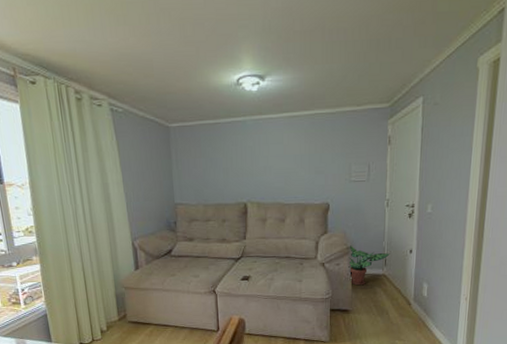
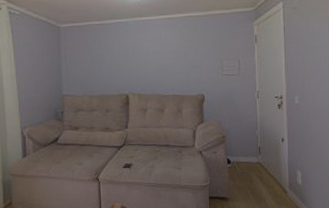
potted plant: present [348,245,390,286] -> none [224,134,263,173]

